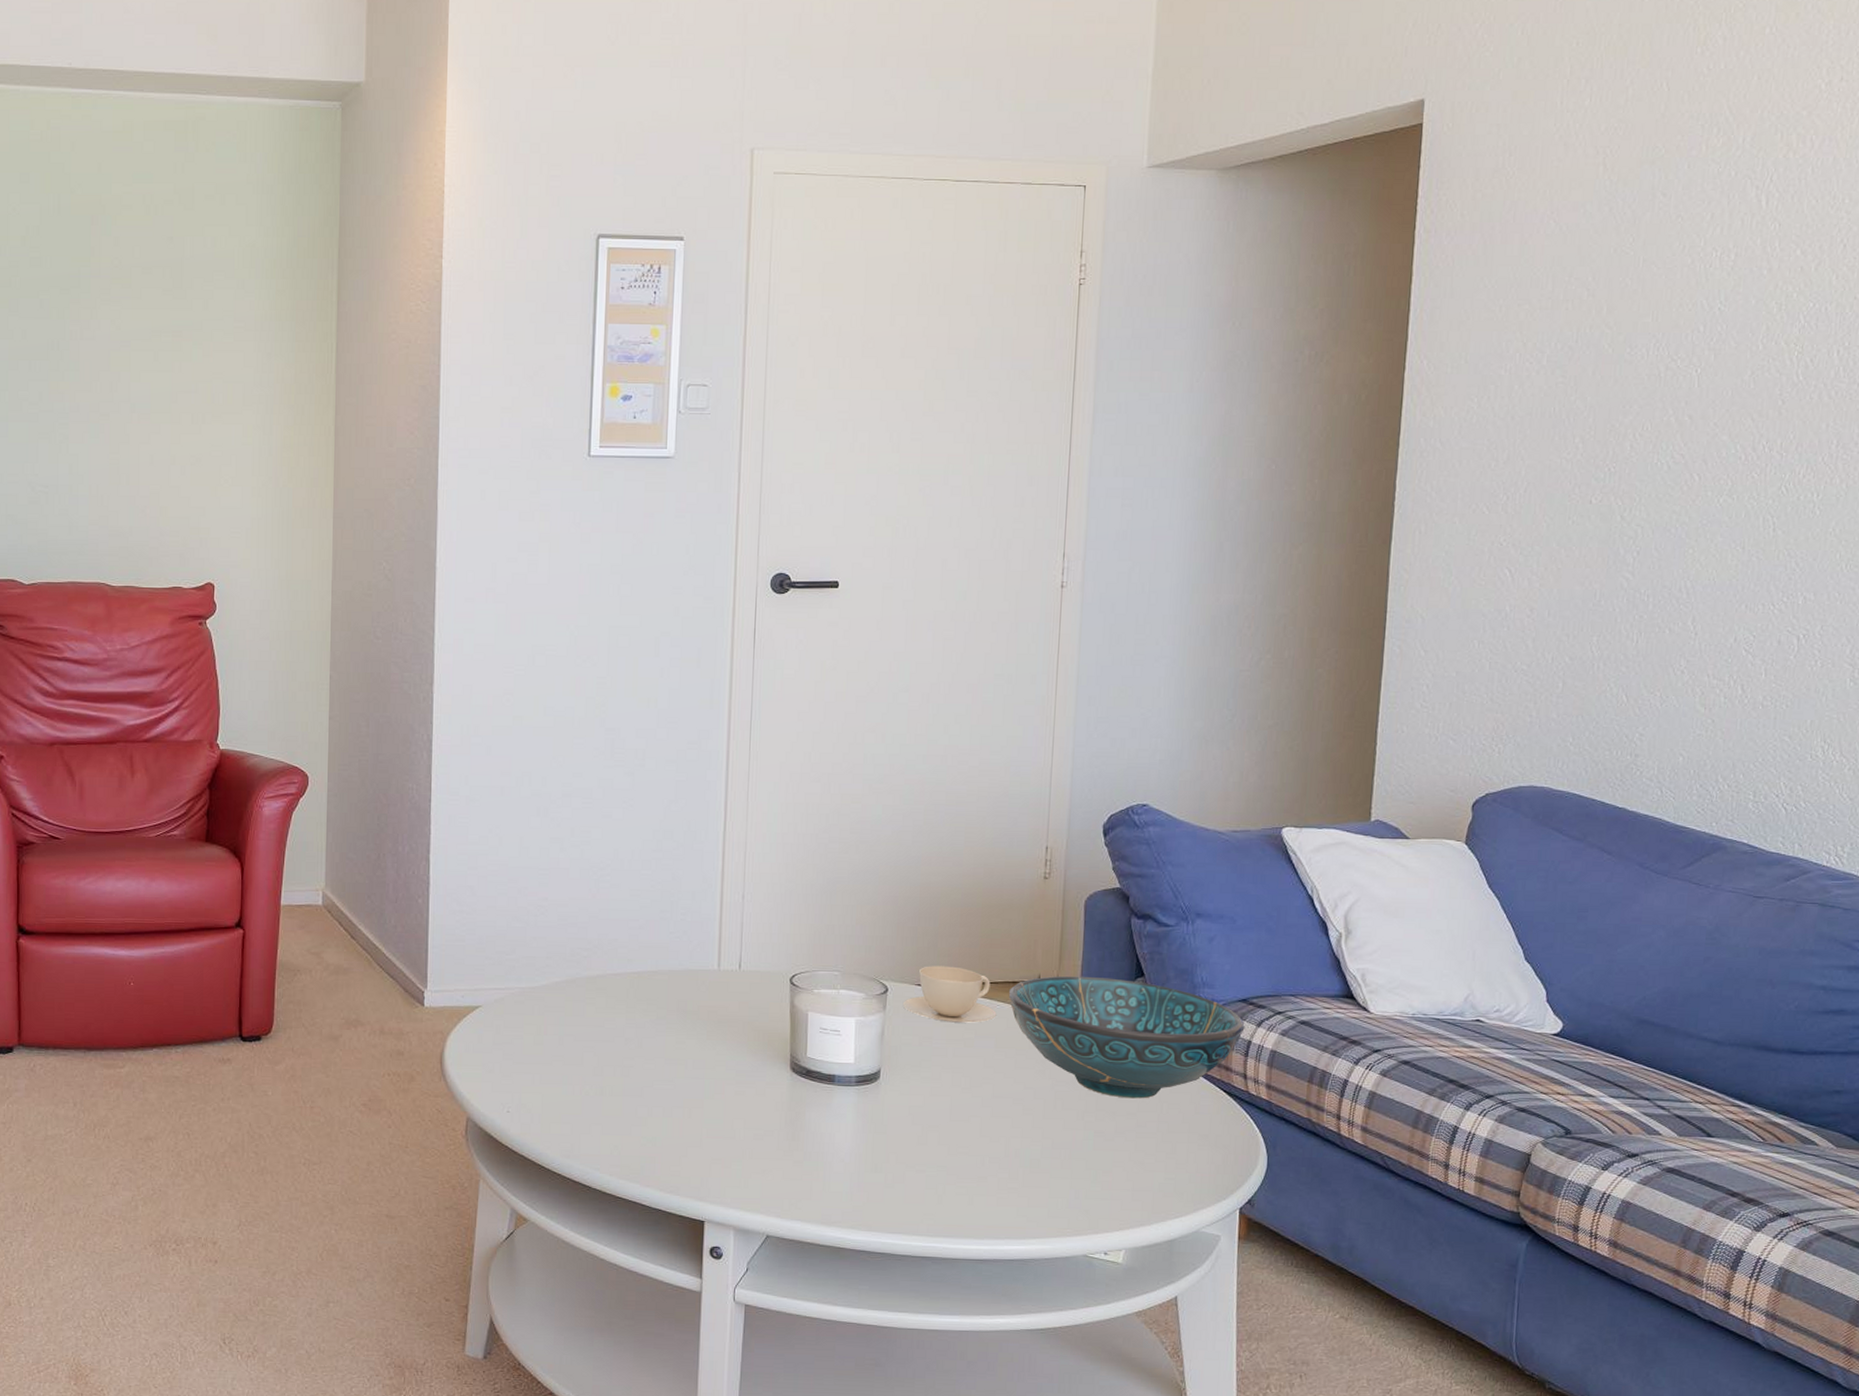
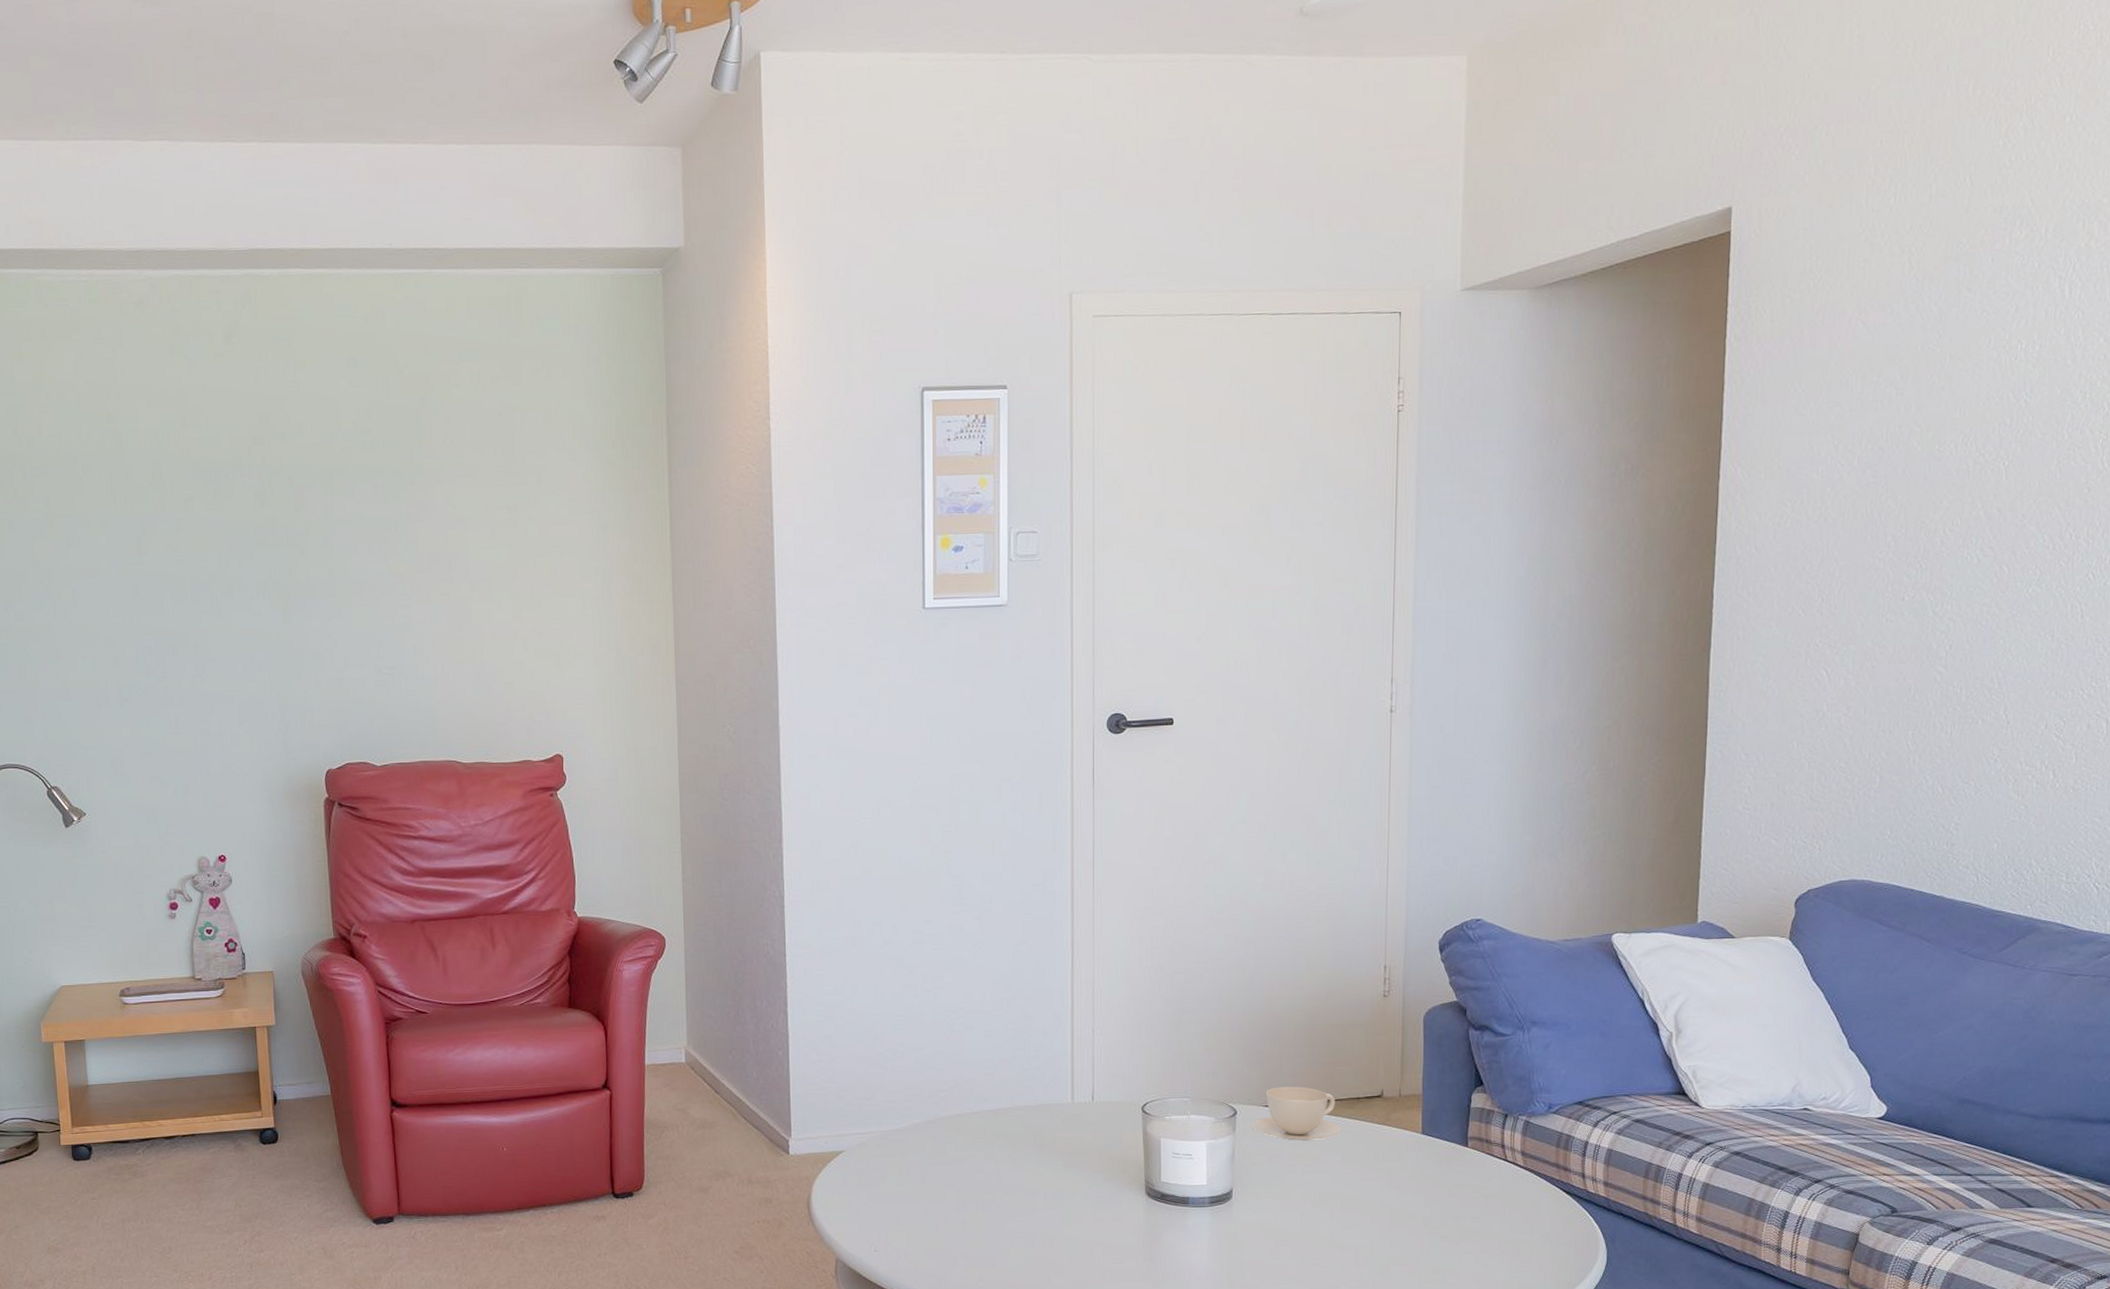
decorative bowl: present [1008,976,1245,1099] -> none [1353,1088,1582,1203]

